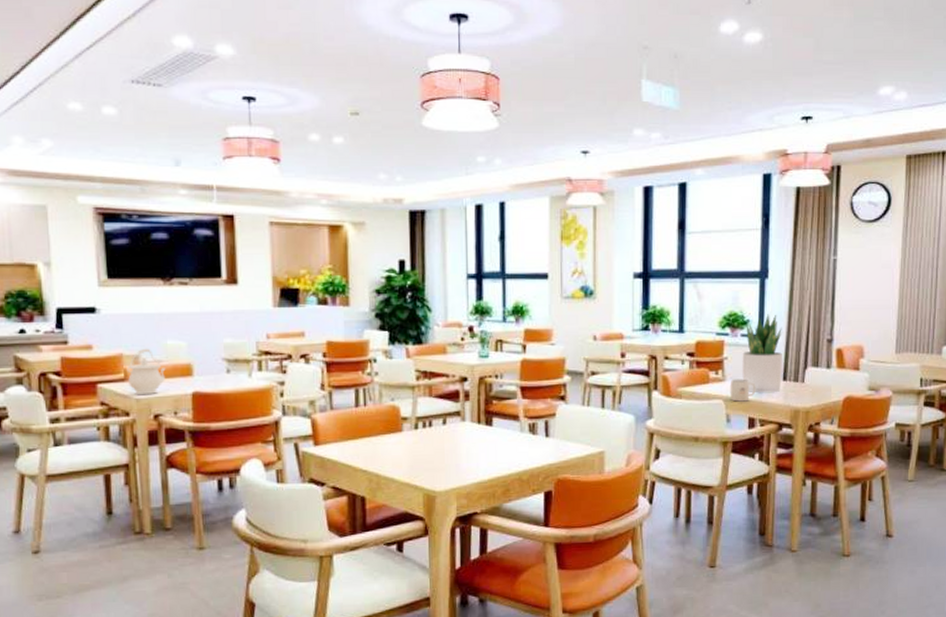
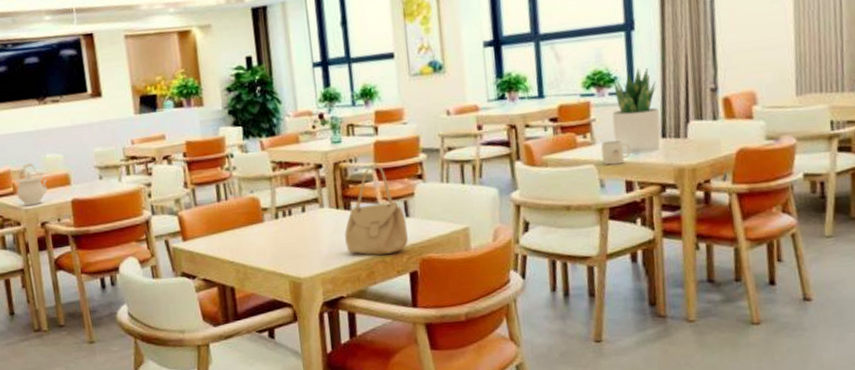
handbag: none [484,381,546,472] -> present [345,163,408,255]

